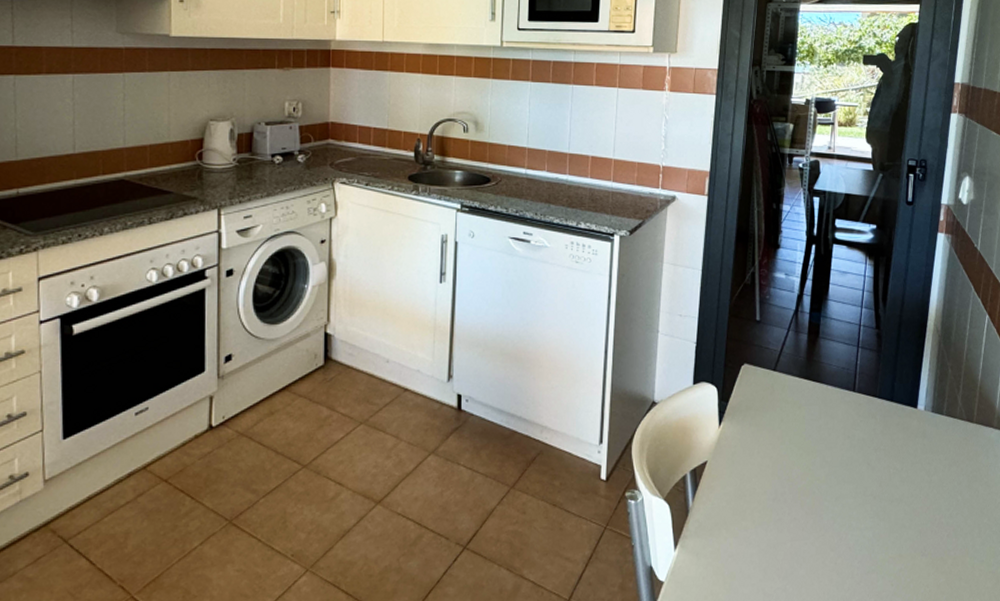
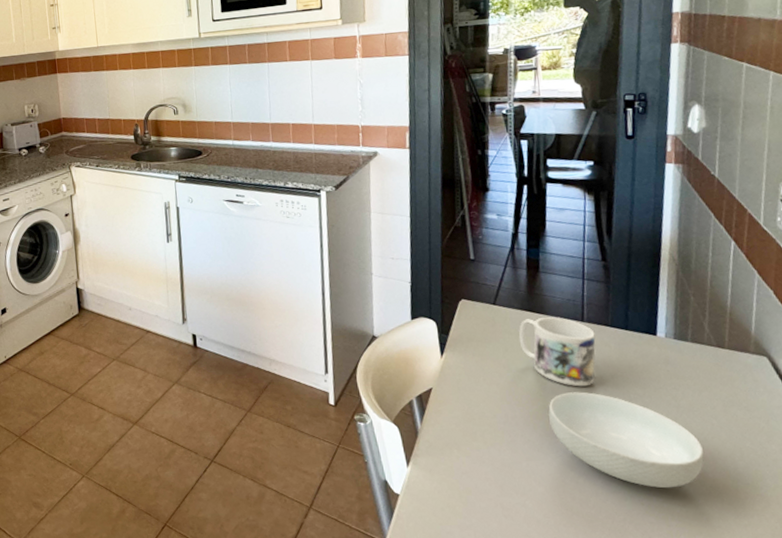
mug: none [794,386,864,461] -> present [518,317,596,387]
cereal bowl: none [816,466,949,568] -> present [548,392,705,489]

